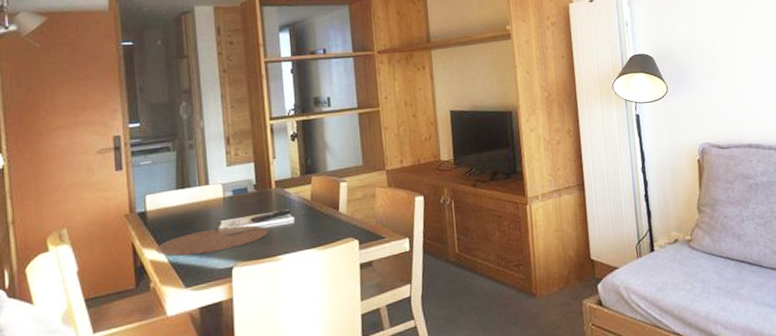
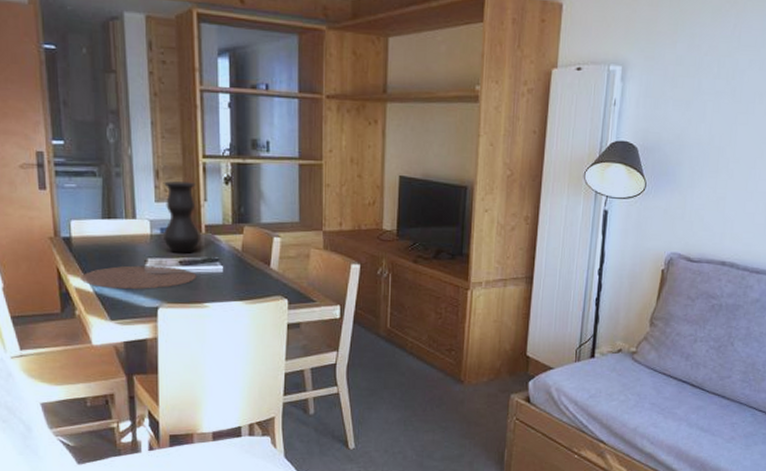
vase: none [233,143,271,212] -> present [162,181,200,254]

